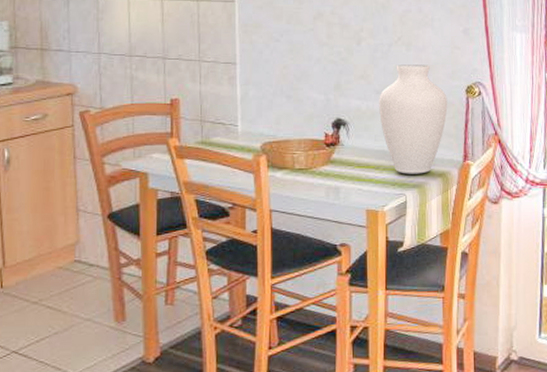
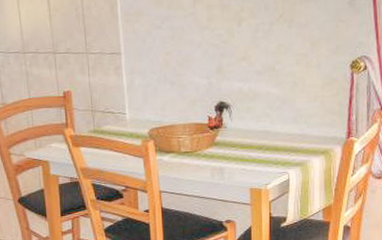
vase: present [379,65,448,174] -> none [261,41,331,153]

